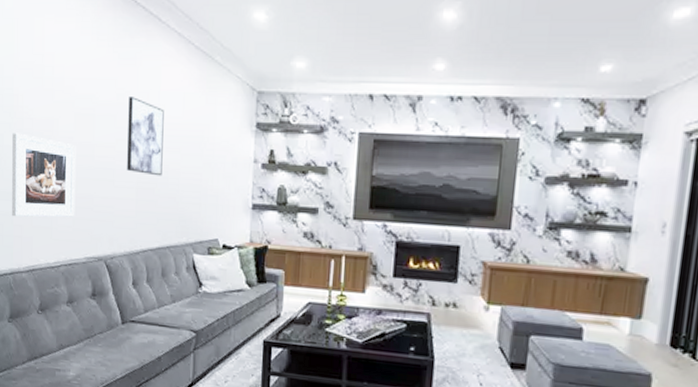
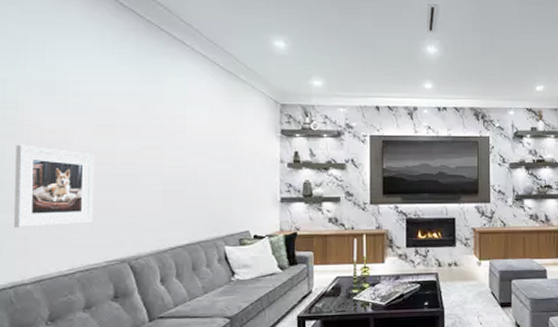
wall art: present [127,97,164,176] -> none [152,109,191,179]

